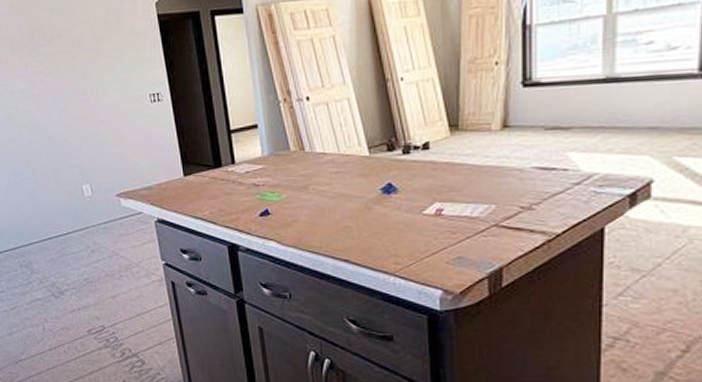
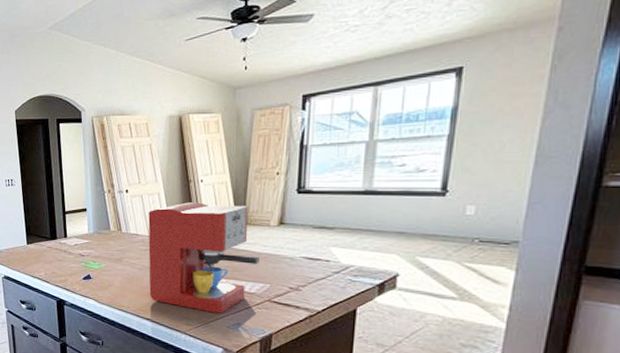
coffee maker: none [337,106,481,246] -> present [148,202,260,314]

